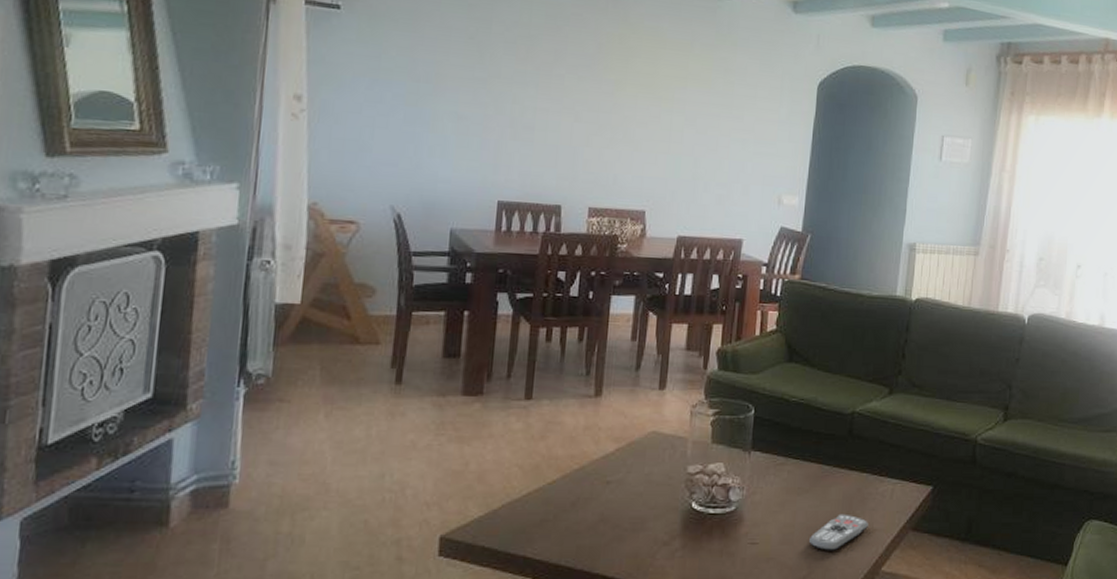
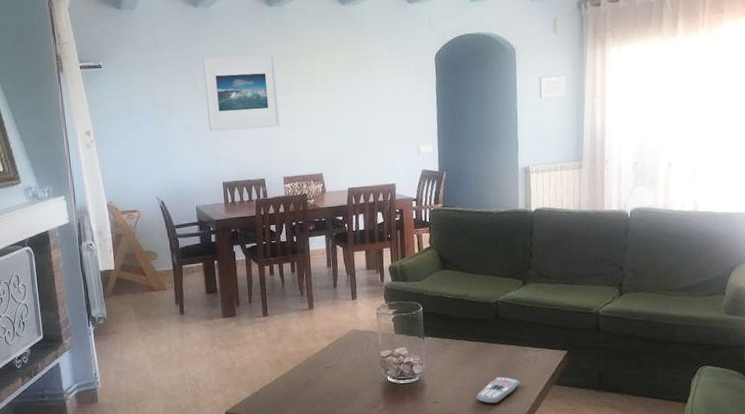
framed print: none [491,23,604,138] -> present [202,53,281,132]

